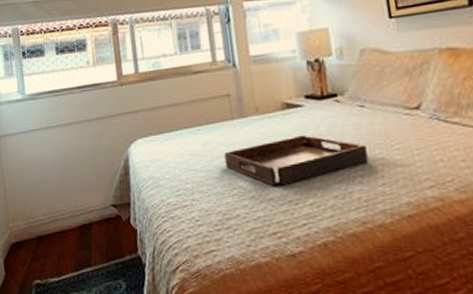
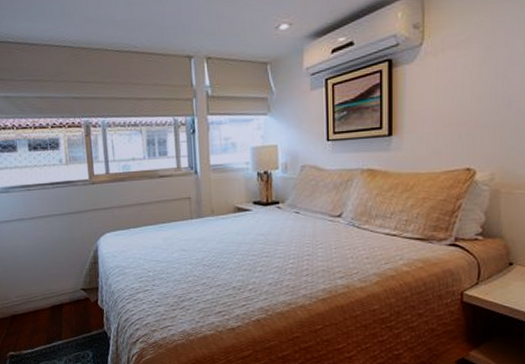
serving tray: present [224,134,369,186] -> none [182,234,299,275]

